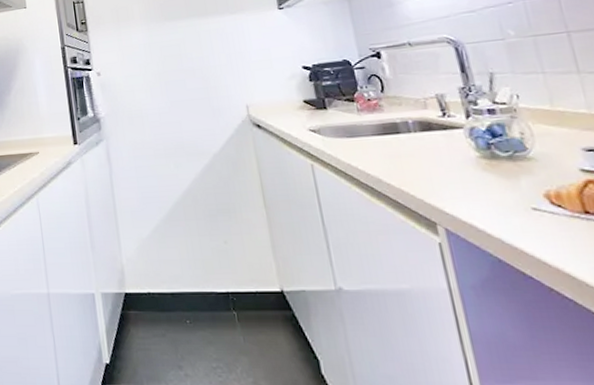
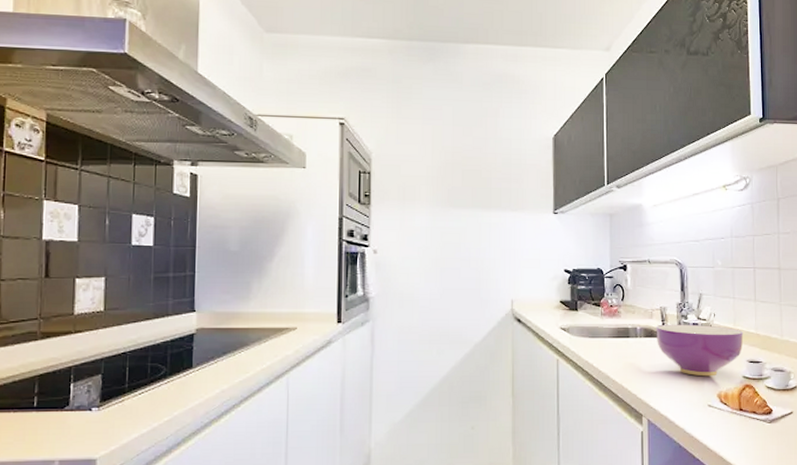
bowl: none [434,109,572,173] -> present [656,324,744,377]

